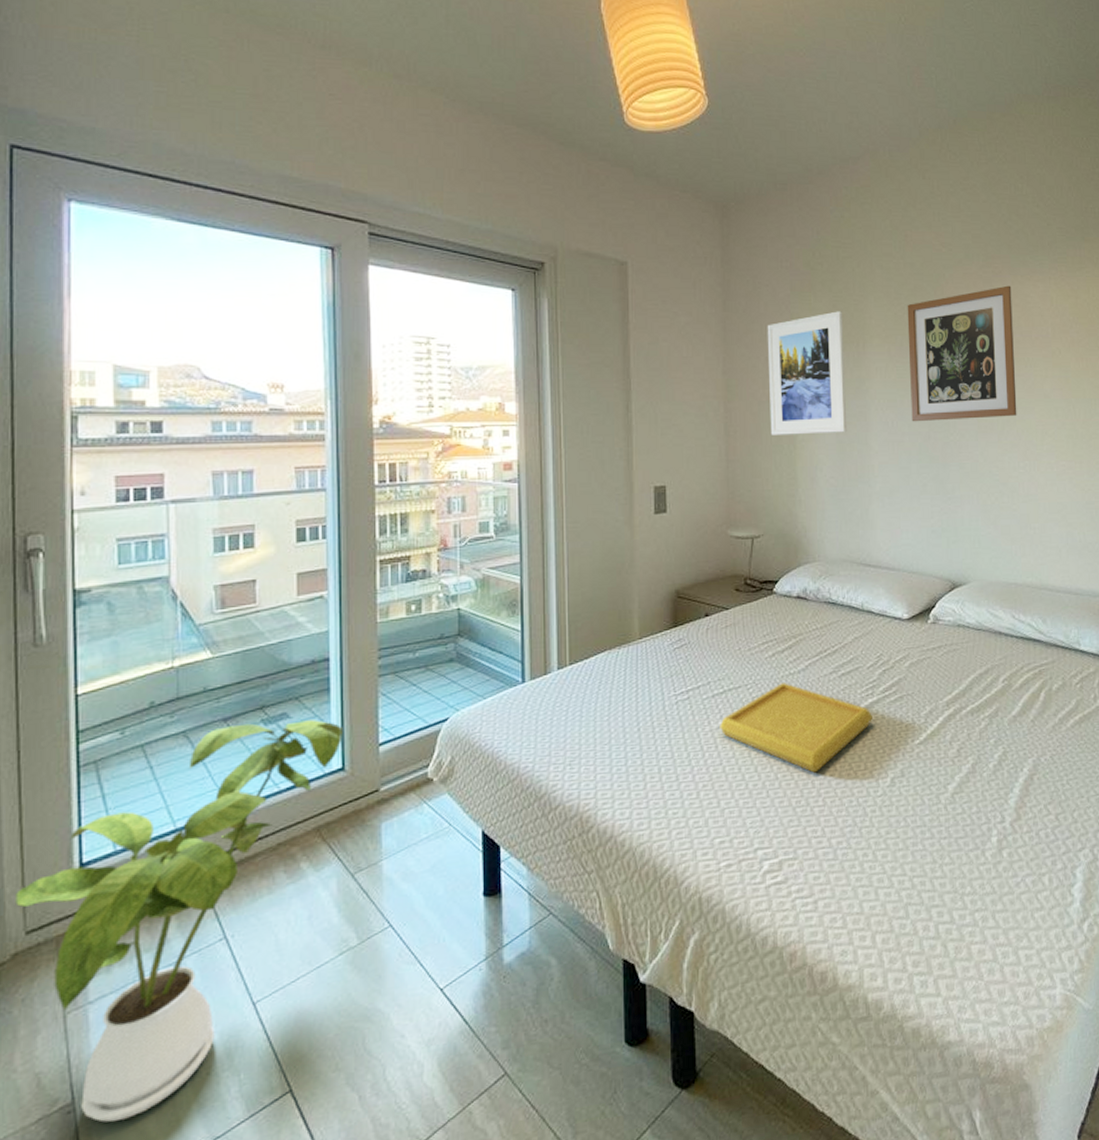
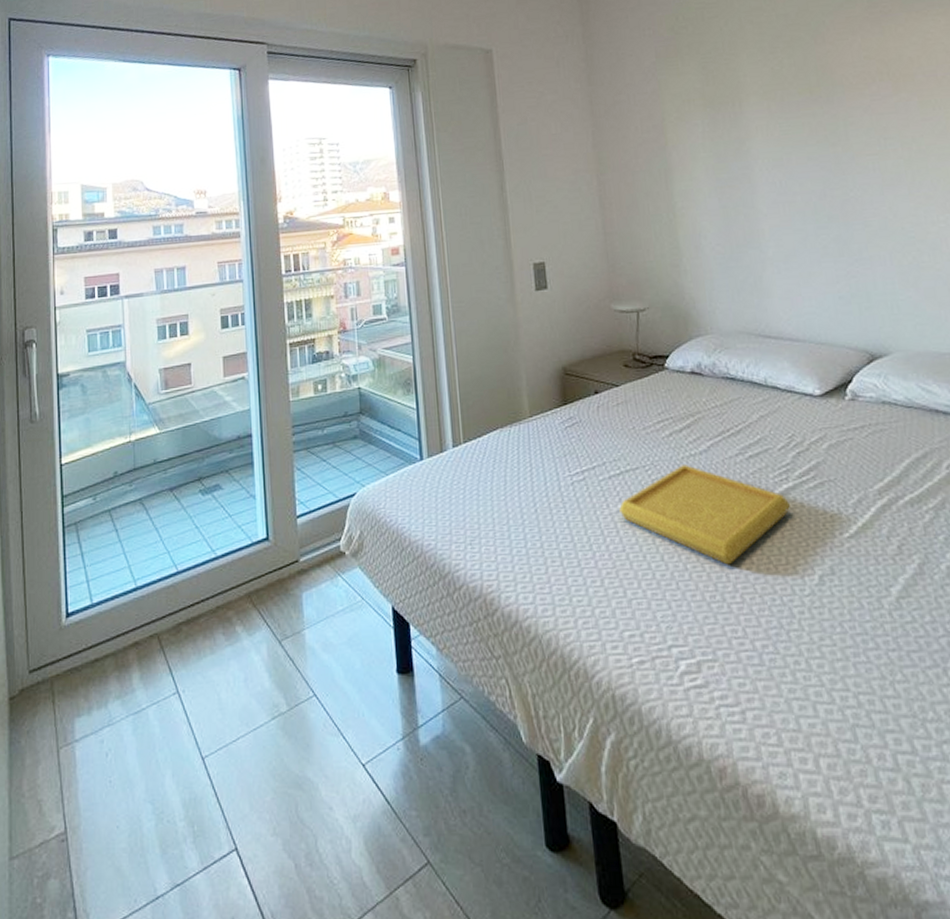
house plant: present [15,720,343,1123] -> none [21,491,266,855]
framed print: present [767,311,848,435] -> none [634,72,731,205]
wall art: present [907,285,1017,422] -> none [784,24,929,180]

